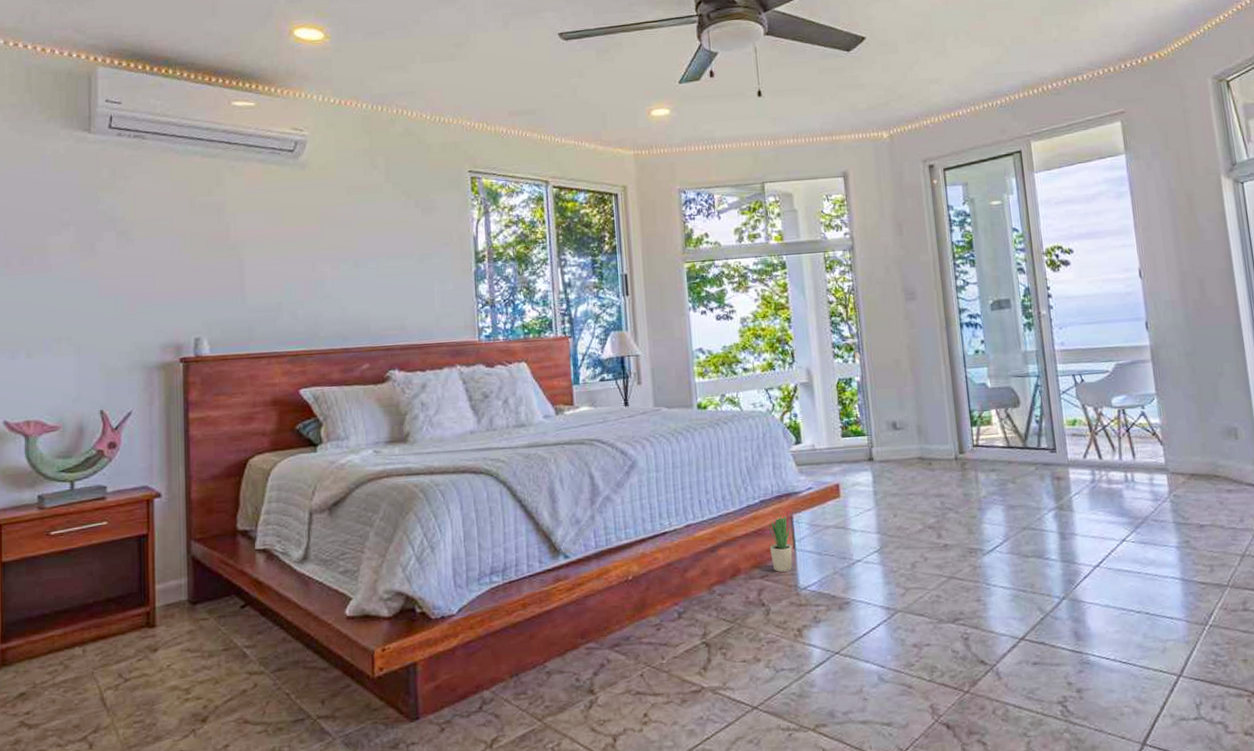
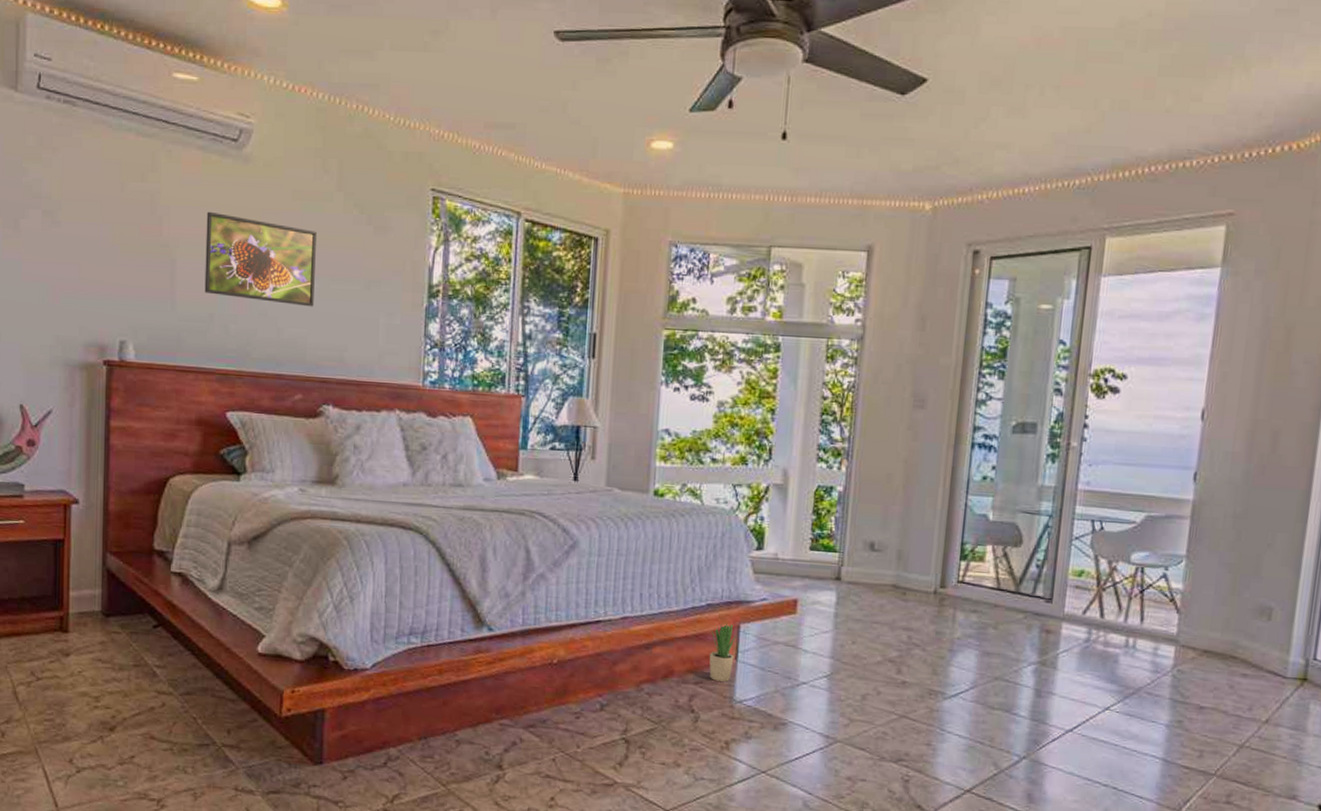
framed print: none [270,213,373,286] -> present [204,211,317,307]

